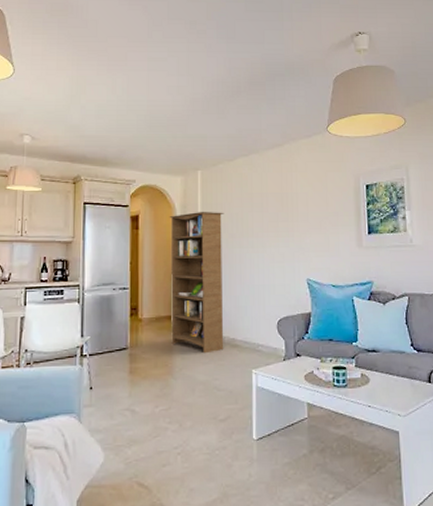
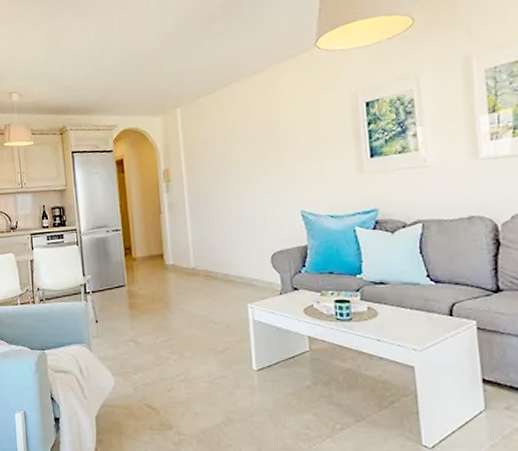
bookcase: present [169,211,224,354] -> none [152,148,217,289]

